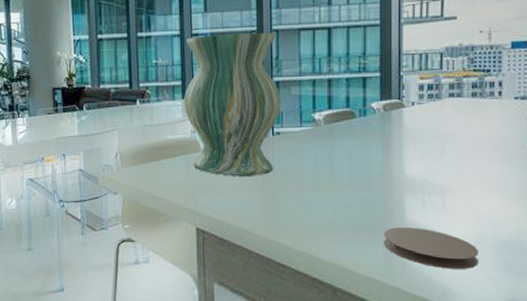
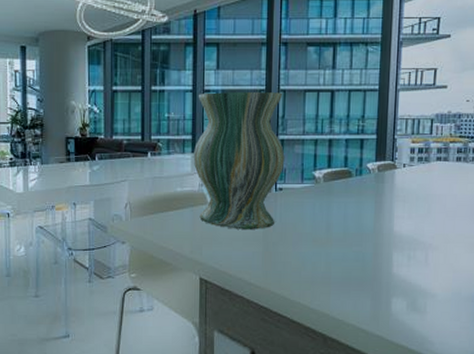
coaster: present [384,227,480,269] -> none [372,281,456,320]

